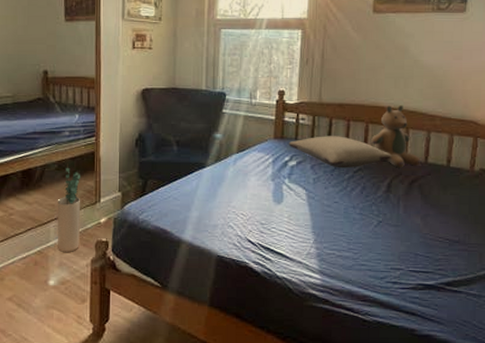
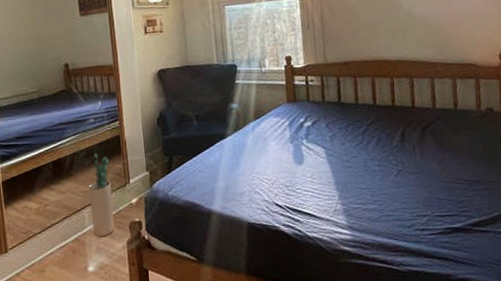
pillow: present [288,136,392,168] -> none [301,92,401,124]
teddy bear: present [371,105,422,168] -> none [379,57,430,117]

